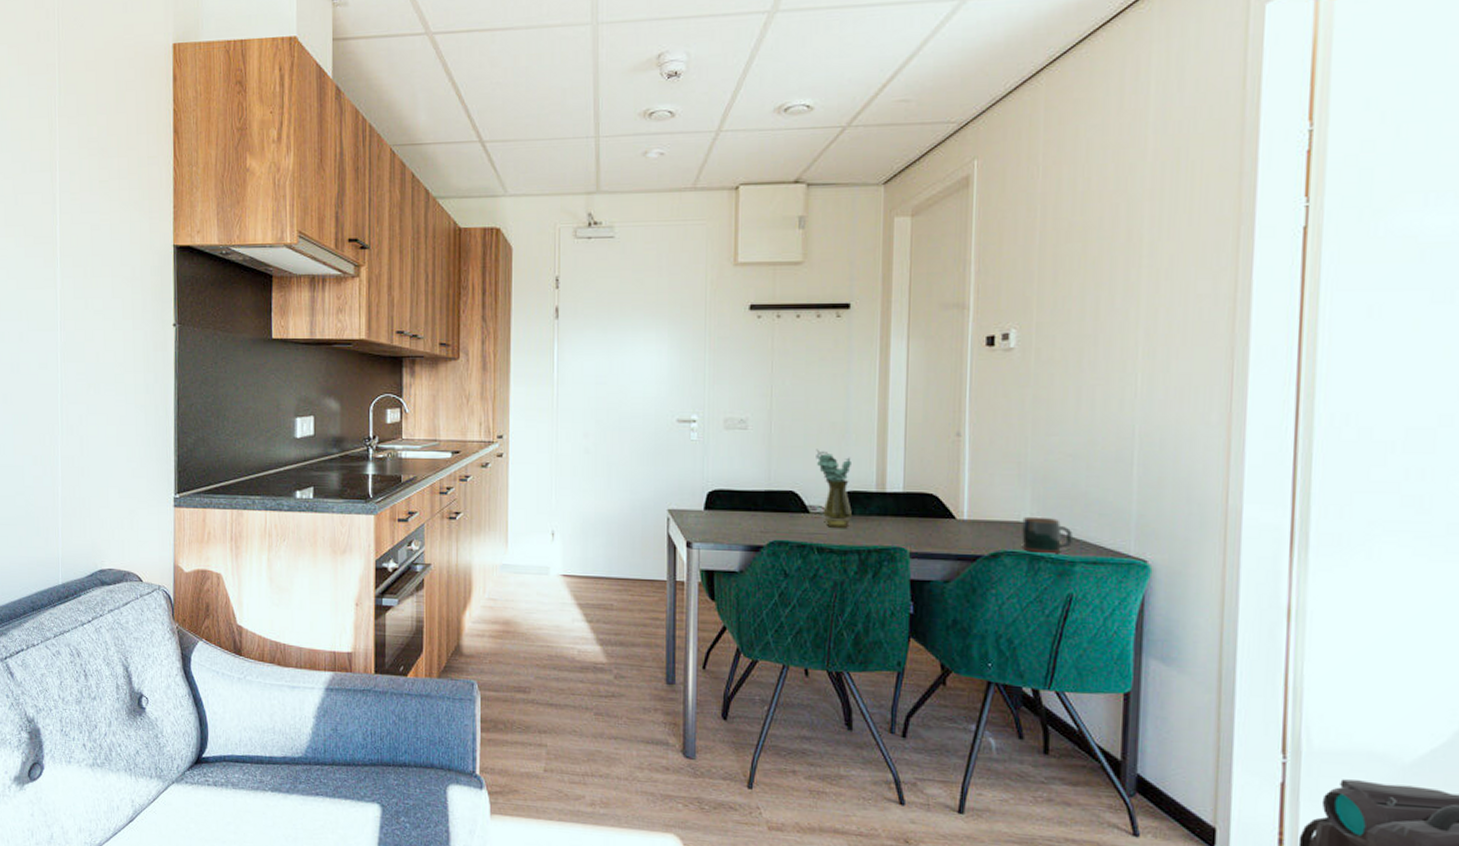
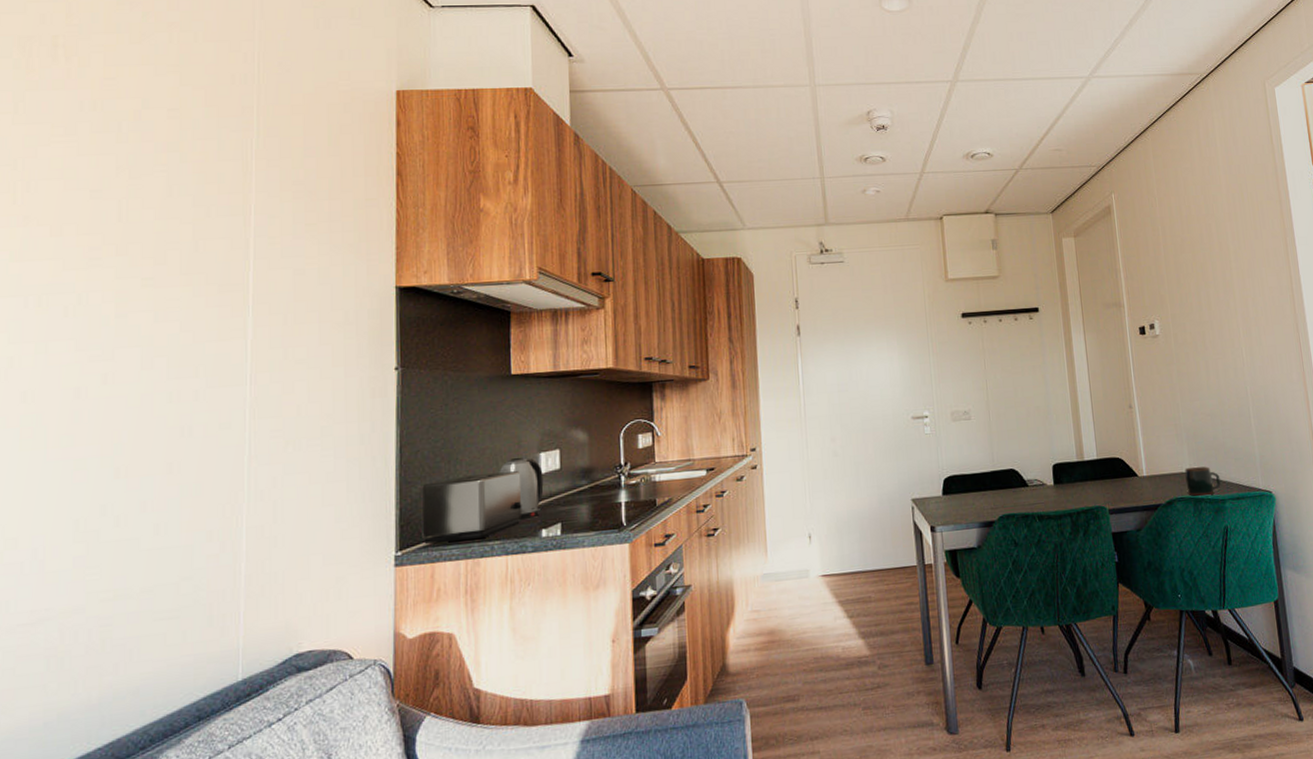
toaster: none [195,431,280,493] -> present [421,471,522,545]
kettle: none [260,421,299,480] -> present [499,458,544,521]
vase: present [816,449,852,528] -> none [1027,430,1061,497]

